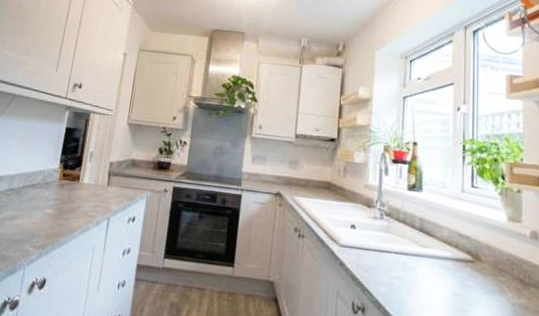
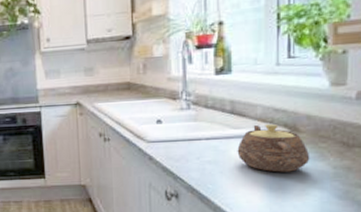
teapot: none [424,246,491,303] -> present [237,123,310,172]

